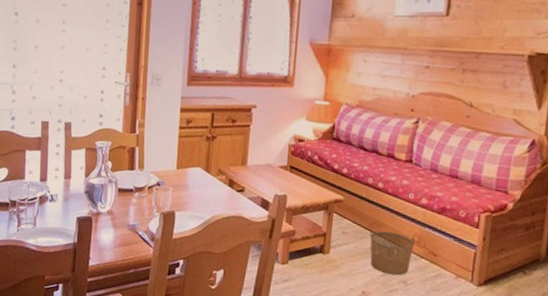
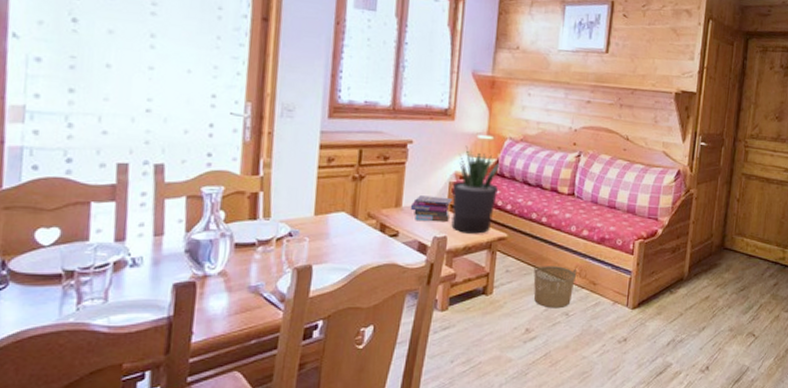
books: none [255,156,293,181] -> present [411,195,454,221]
planter: none [291,110,336,195] -> present [451,145,500,234]

